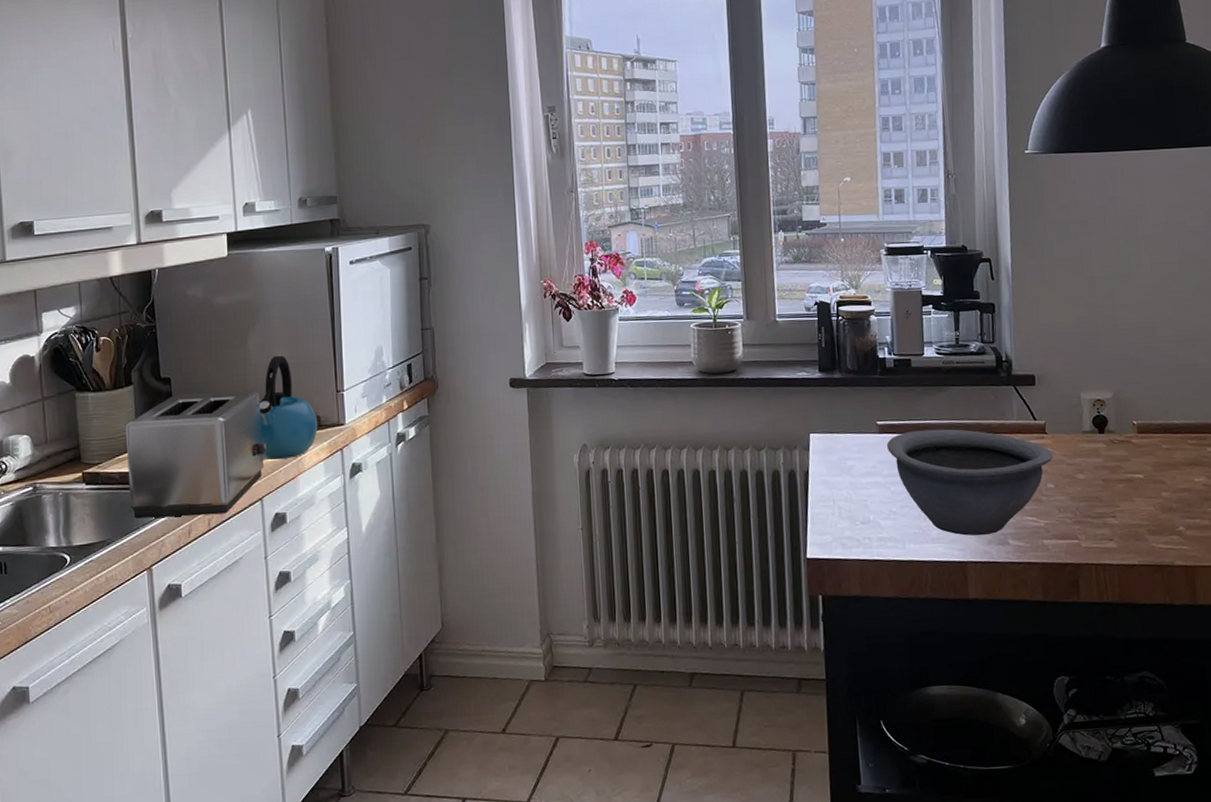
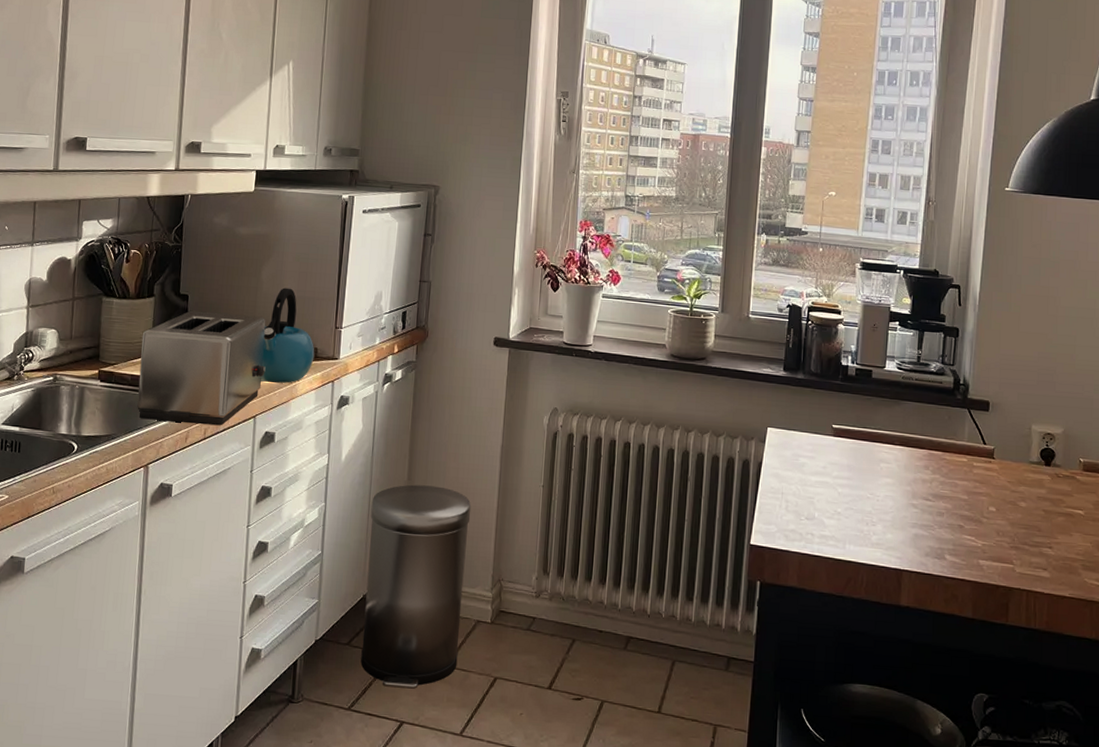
pedal bin: none [400,545,515,765] -> present [361,484,472,689]
bowl: present [887,429,1053,536] -> none [840,438,998,547]

